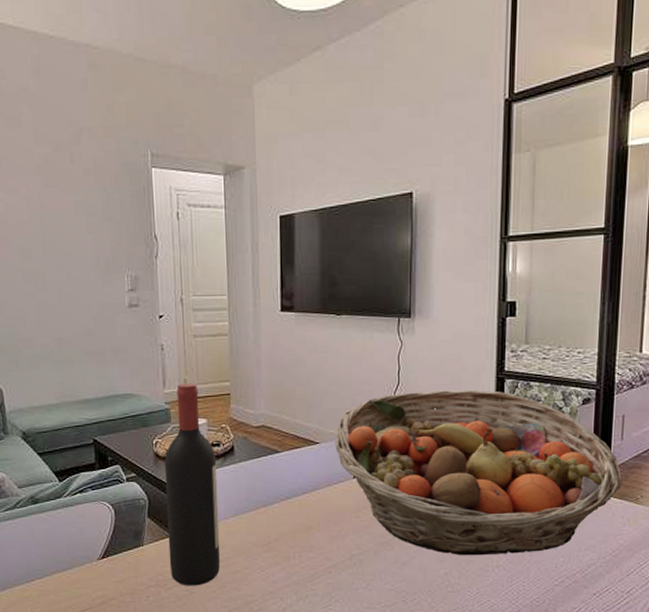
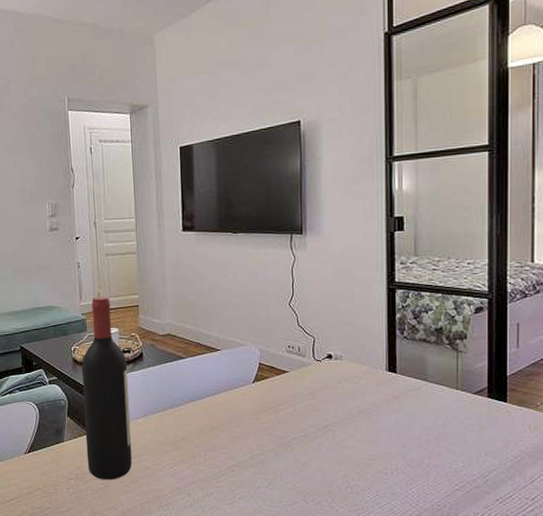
fruit basket: present [335,390,622,556] -> none [235,300,520,459]

